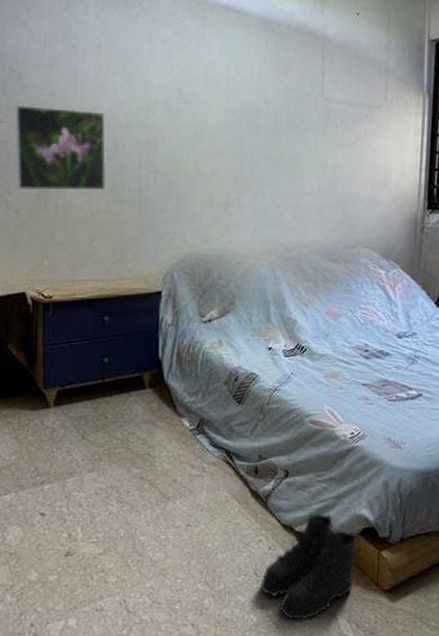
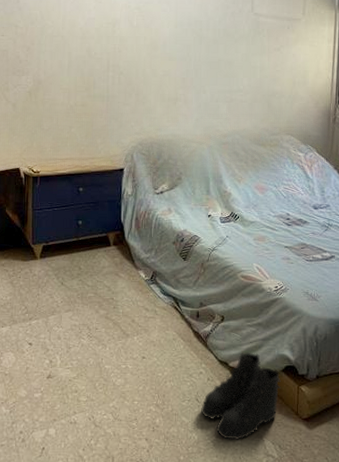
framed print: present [14,105,107,191] -> none [13,22,82,89]

